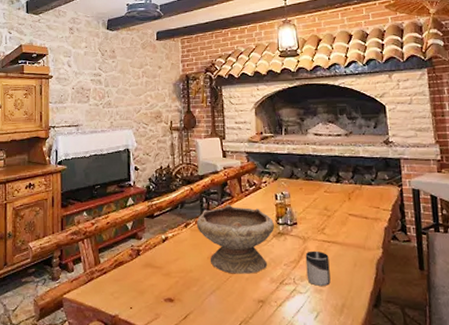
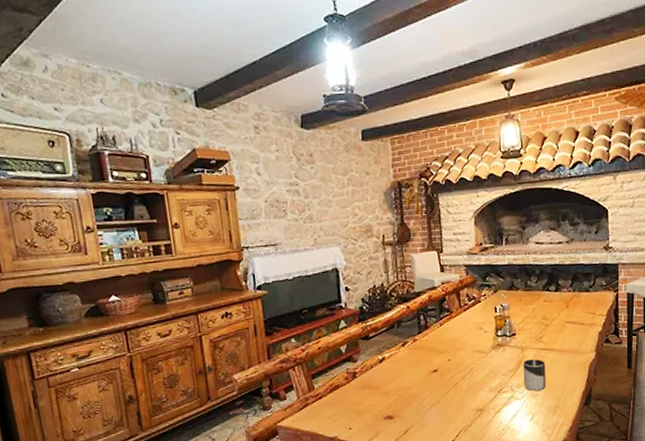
bowl: present [196,204,274,274] -> none [414,320,493,388]

